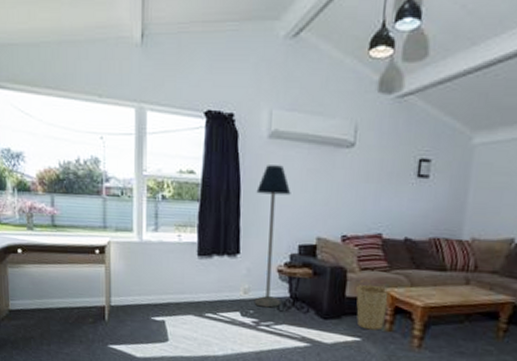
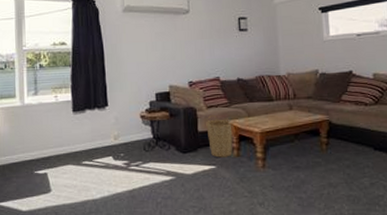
floor lamp: present [254,165,291,308] -> none [117,32,147,150]

